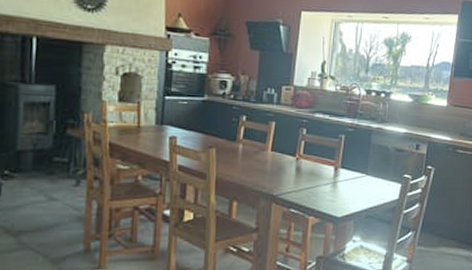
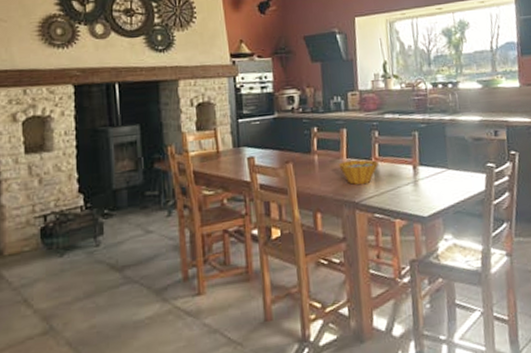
bowl: none [262,154,302,179] -> present [339,159,379,185]

